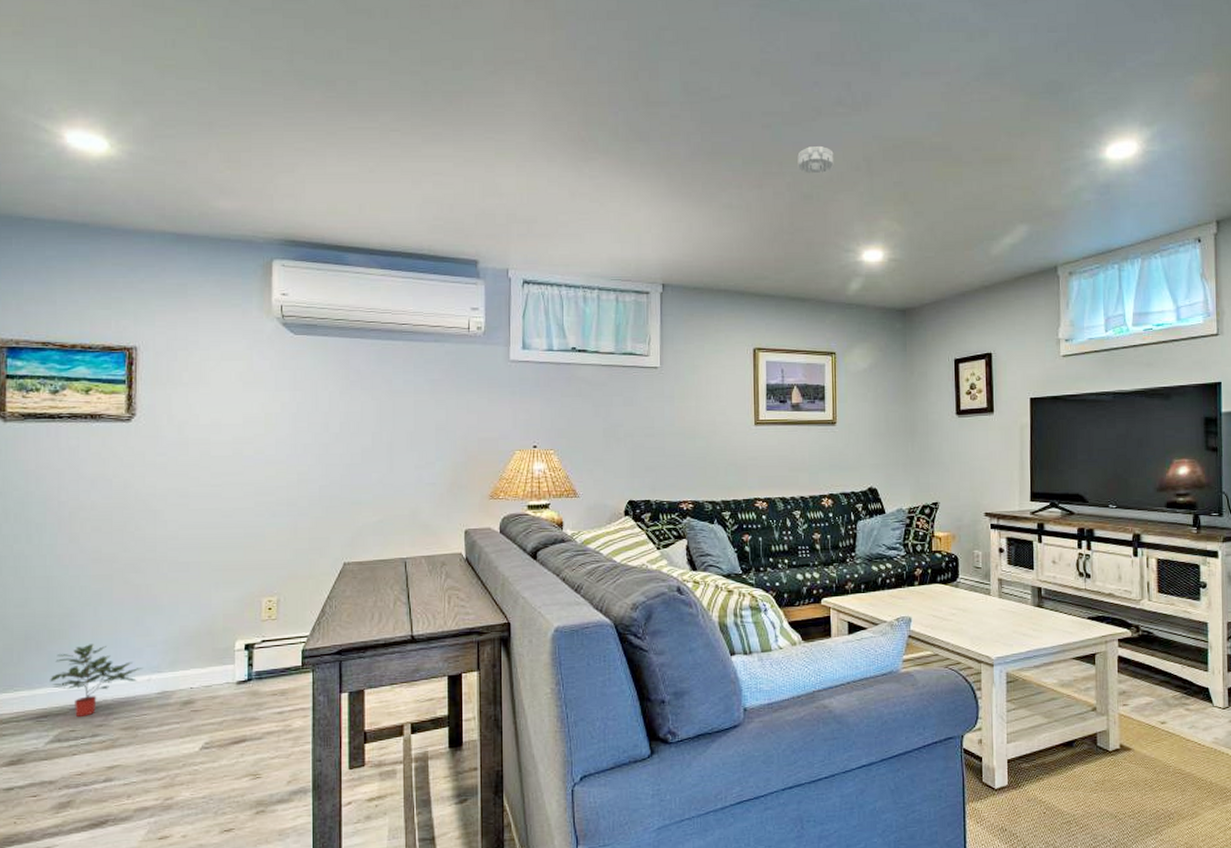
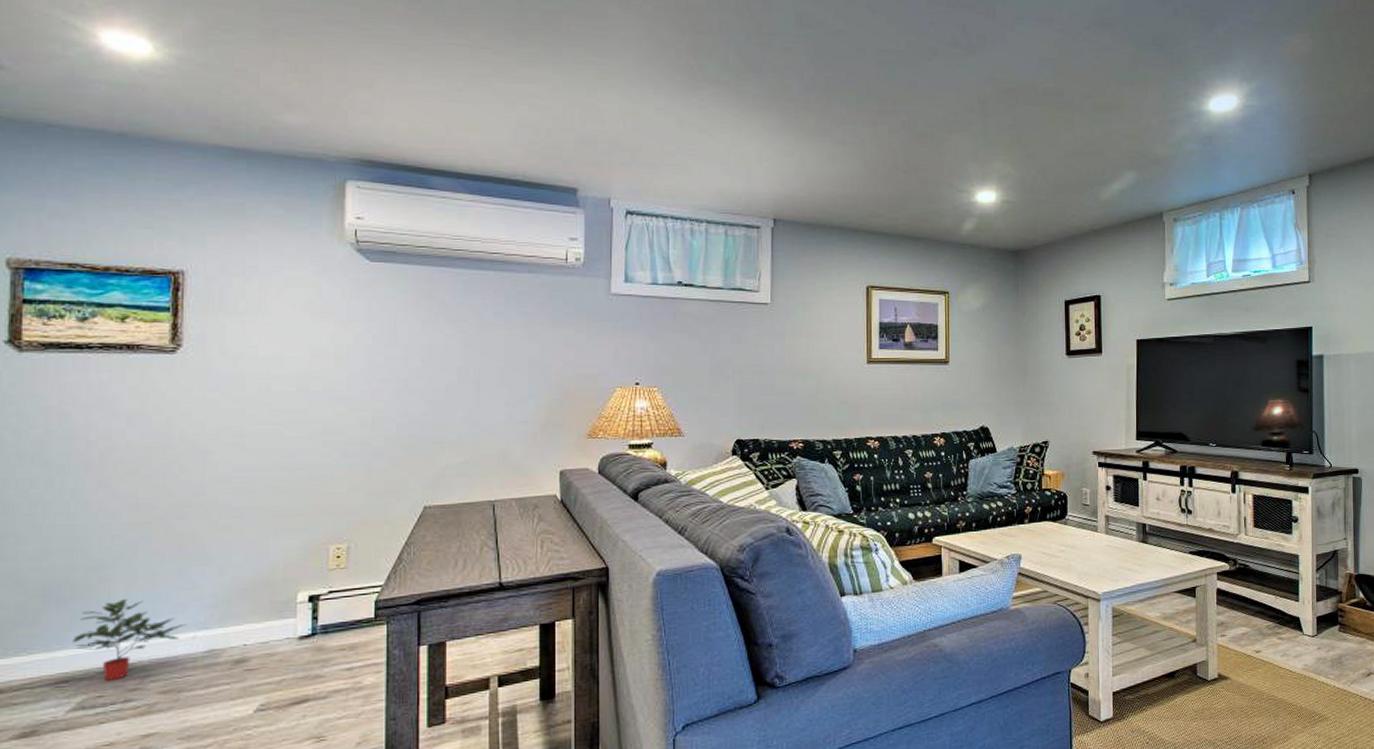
smoke detector: present [797,145,834,174] -> none [912,85,949,114]

